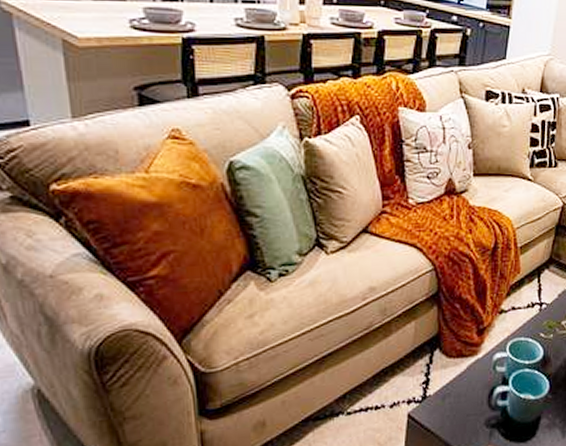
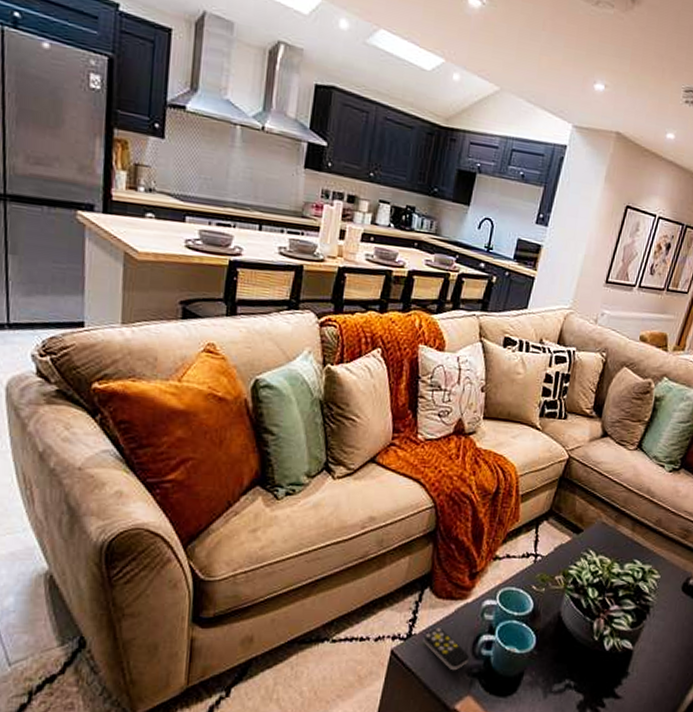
remote control: none [438,385,486,425] -> present [423,627,469,671]

